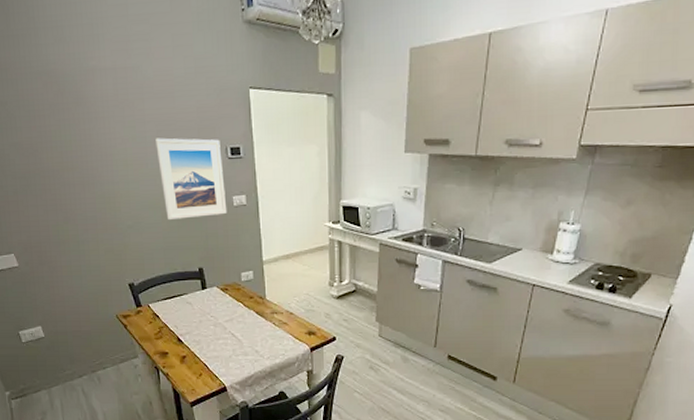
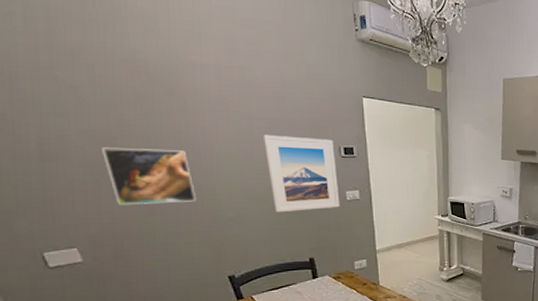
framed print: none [26,158,100,215] -> present [100,147,196,206]

